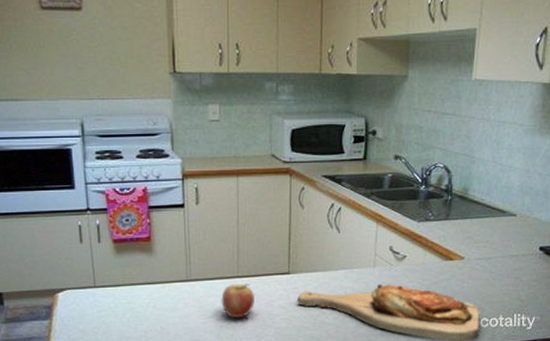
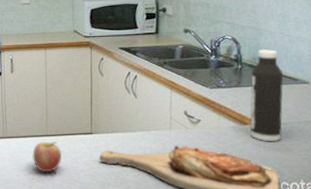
water bottle: none [455,179,493,278] -> present [250,49,284,142]

